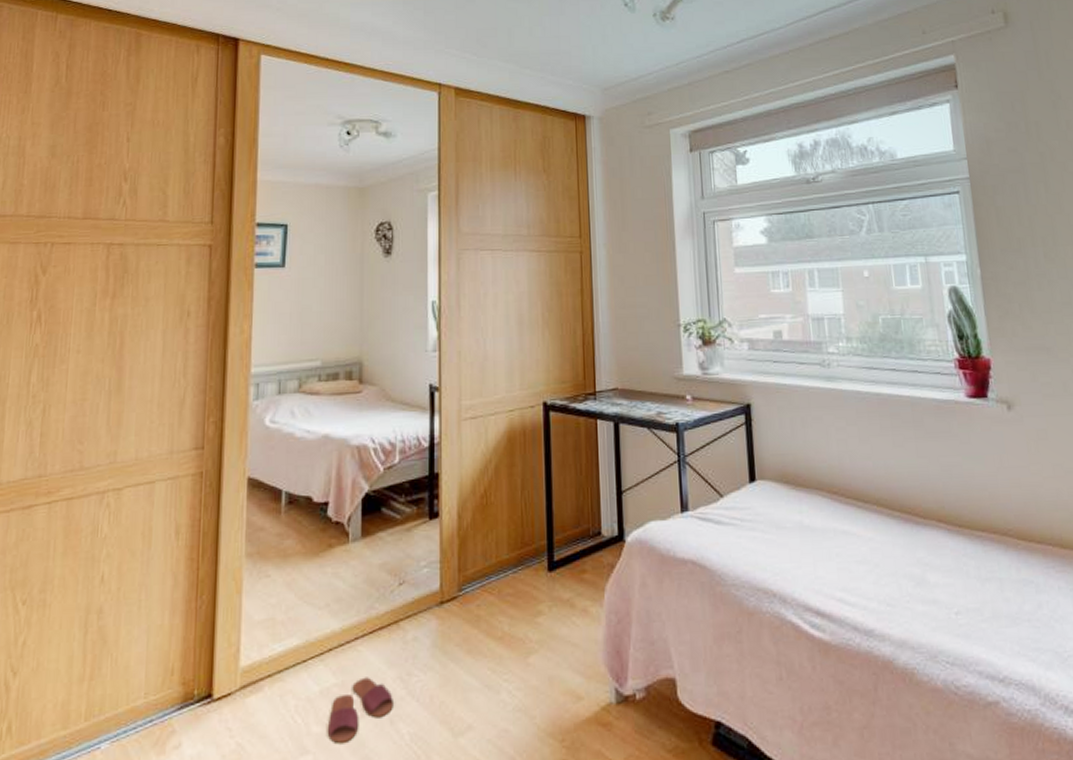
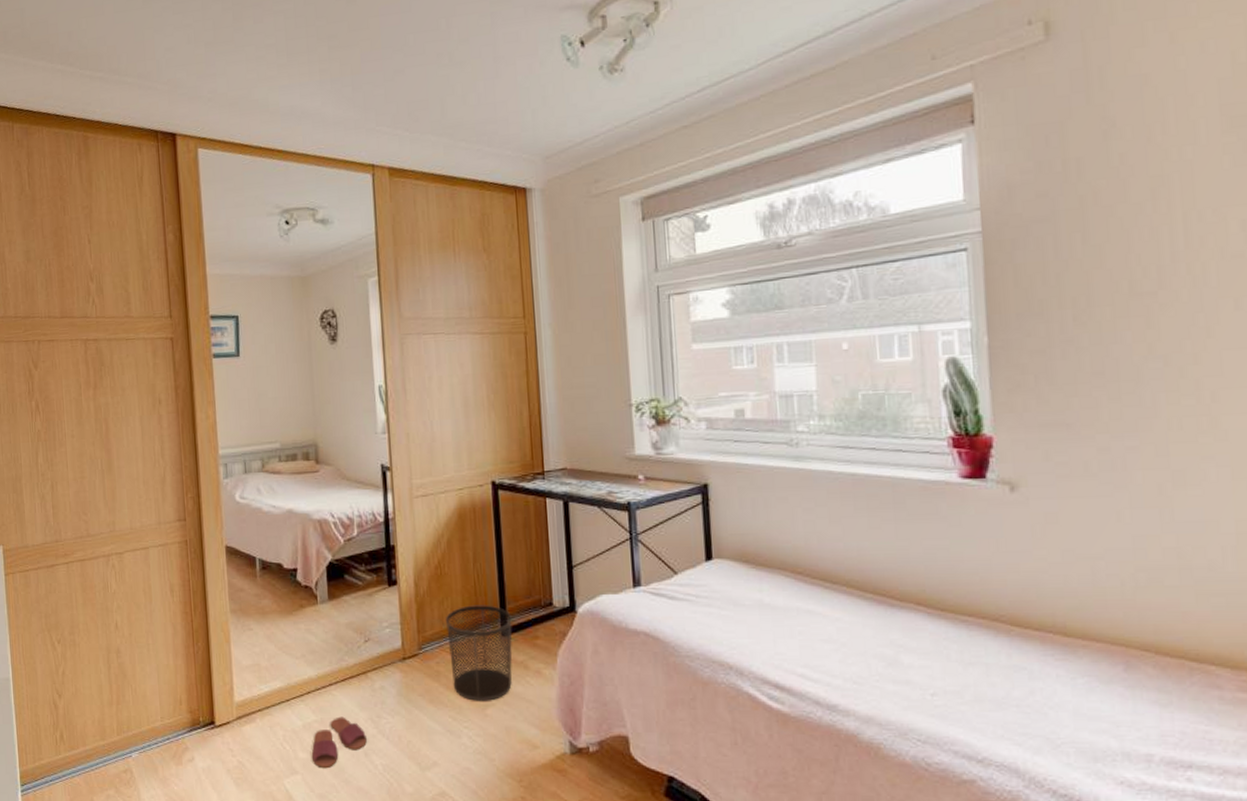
waste bin: none [490,537,559,648] -> present [446,605,512,701]

